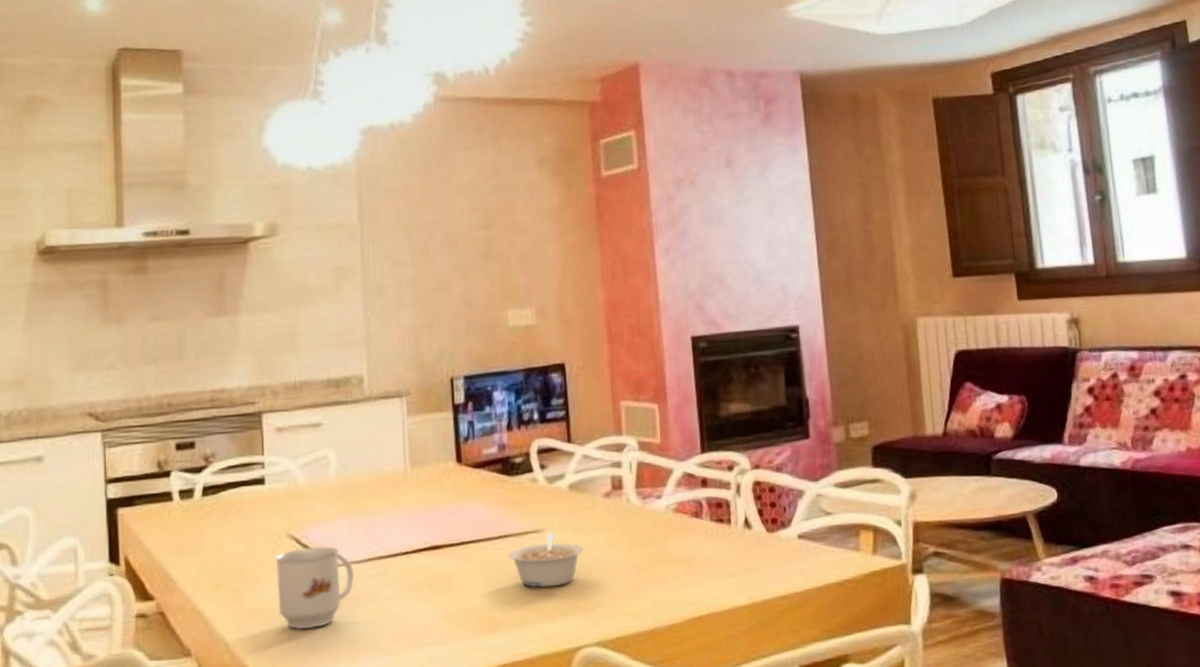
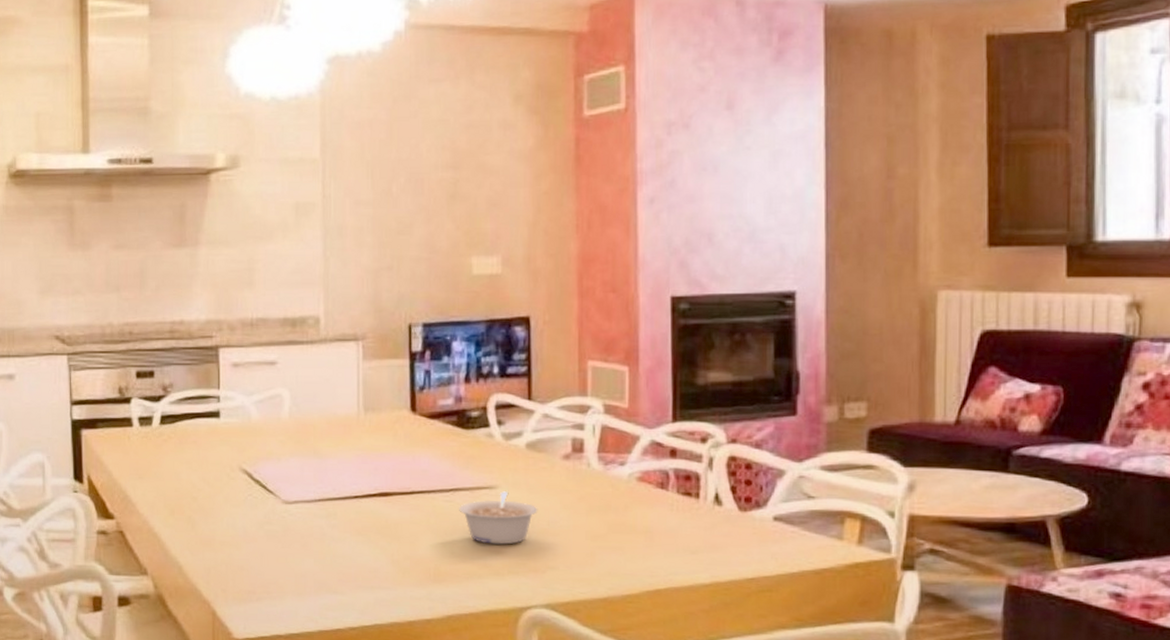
mug: present [275,546,354,630] -> none [228,482,303,561]

